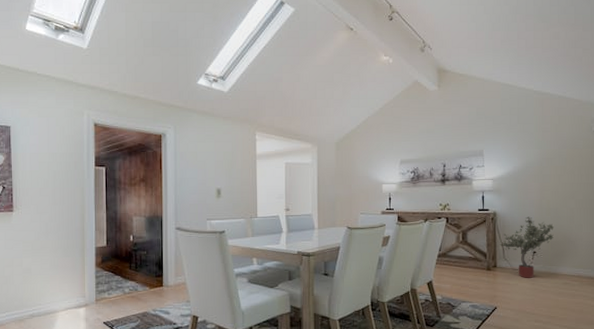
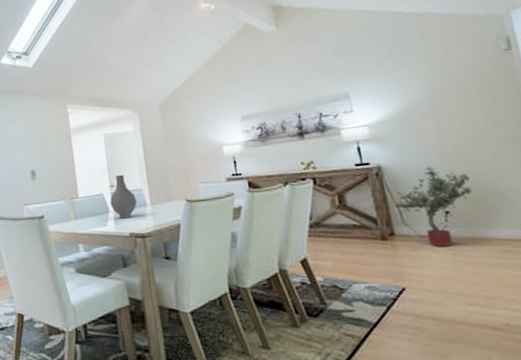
vase: none [284,200,306,239] -> present [110,174,137,219]

